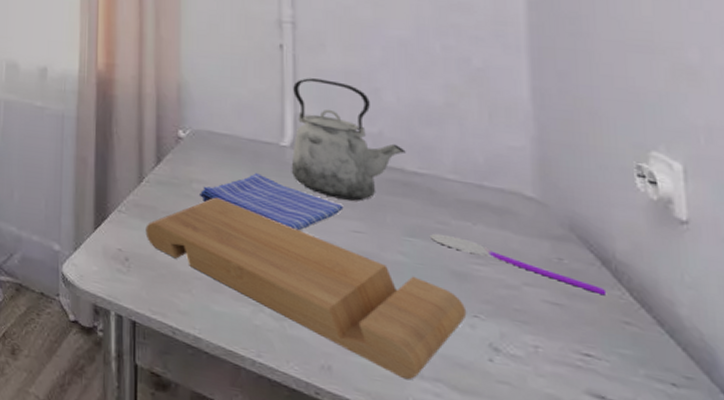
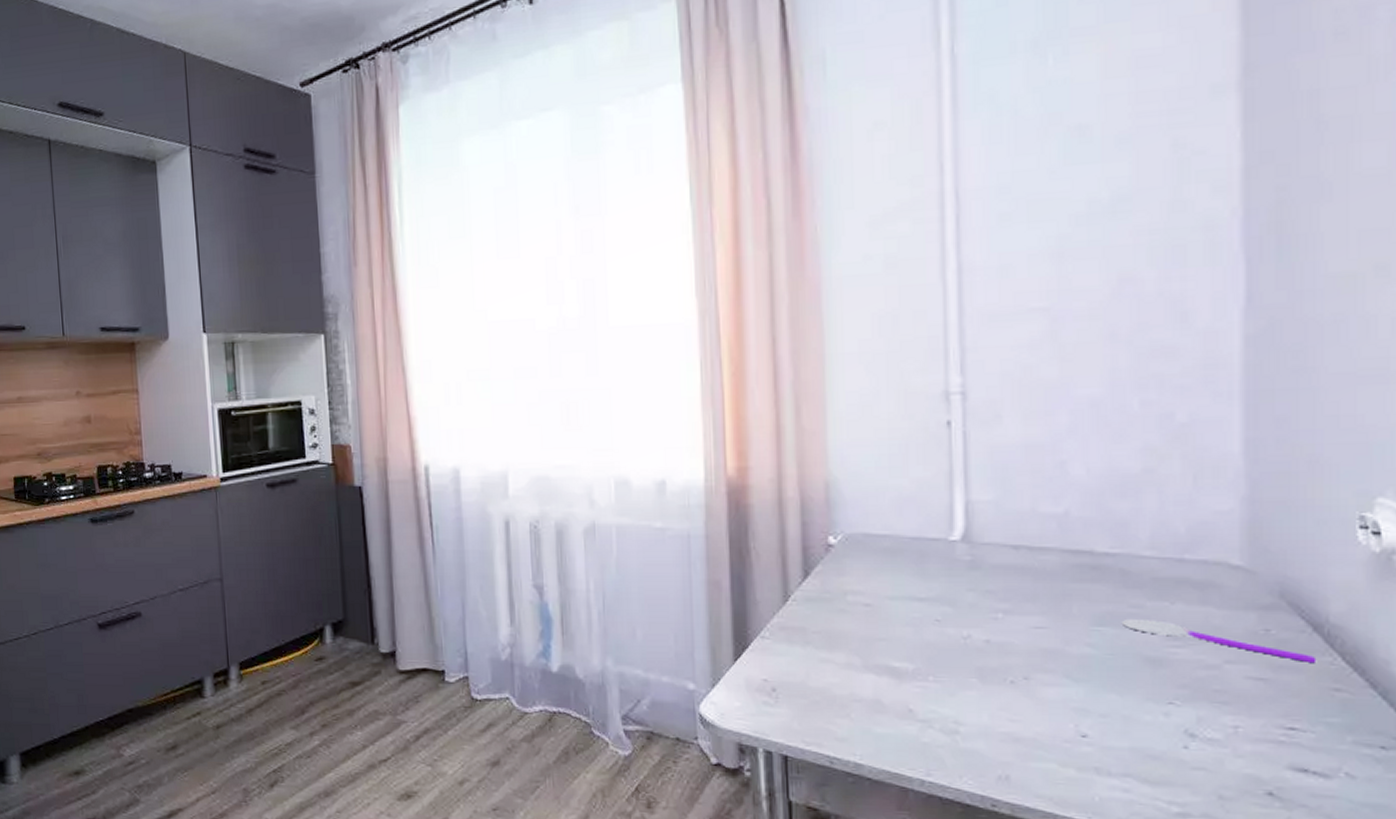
cutting board: present [145,197,467,380] -> none [794,608,1161,779]
dish towel: present [200,173,344,231] -> none [856,575,1023,634]
kettle: present [291,78,406,201] -> none [962,457,1096,593]

